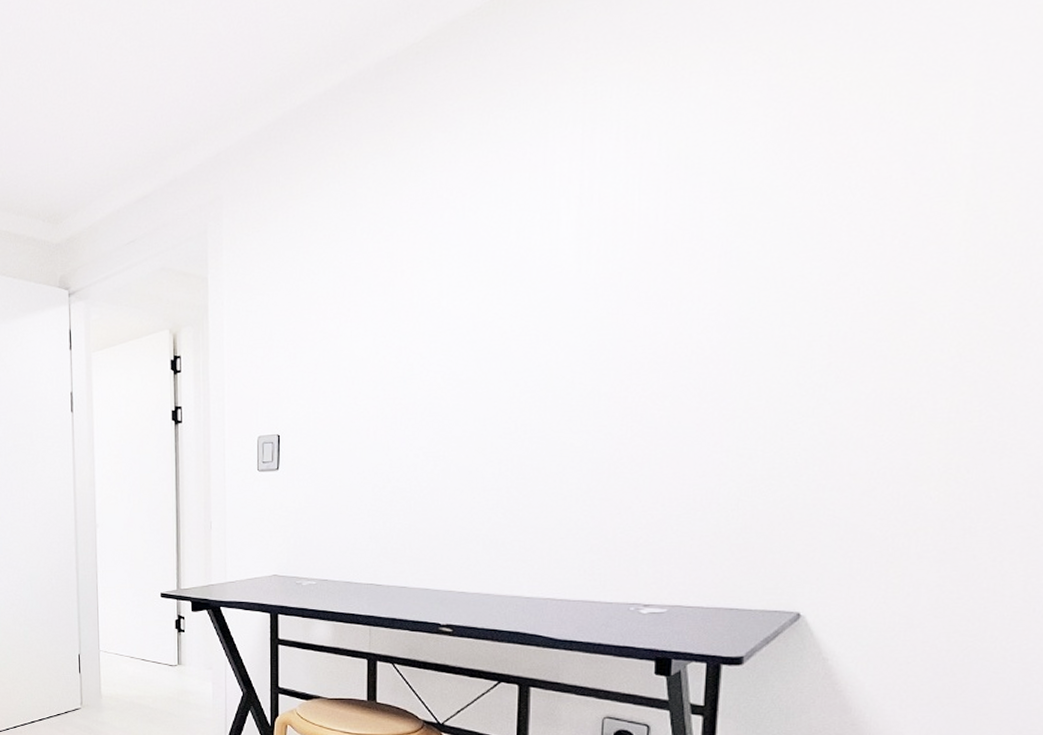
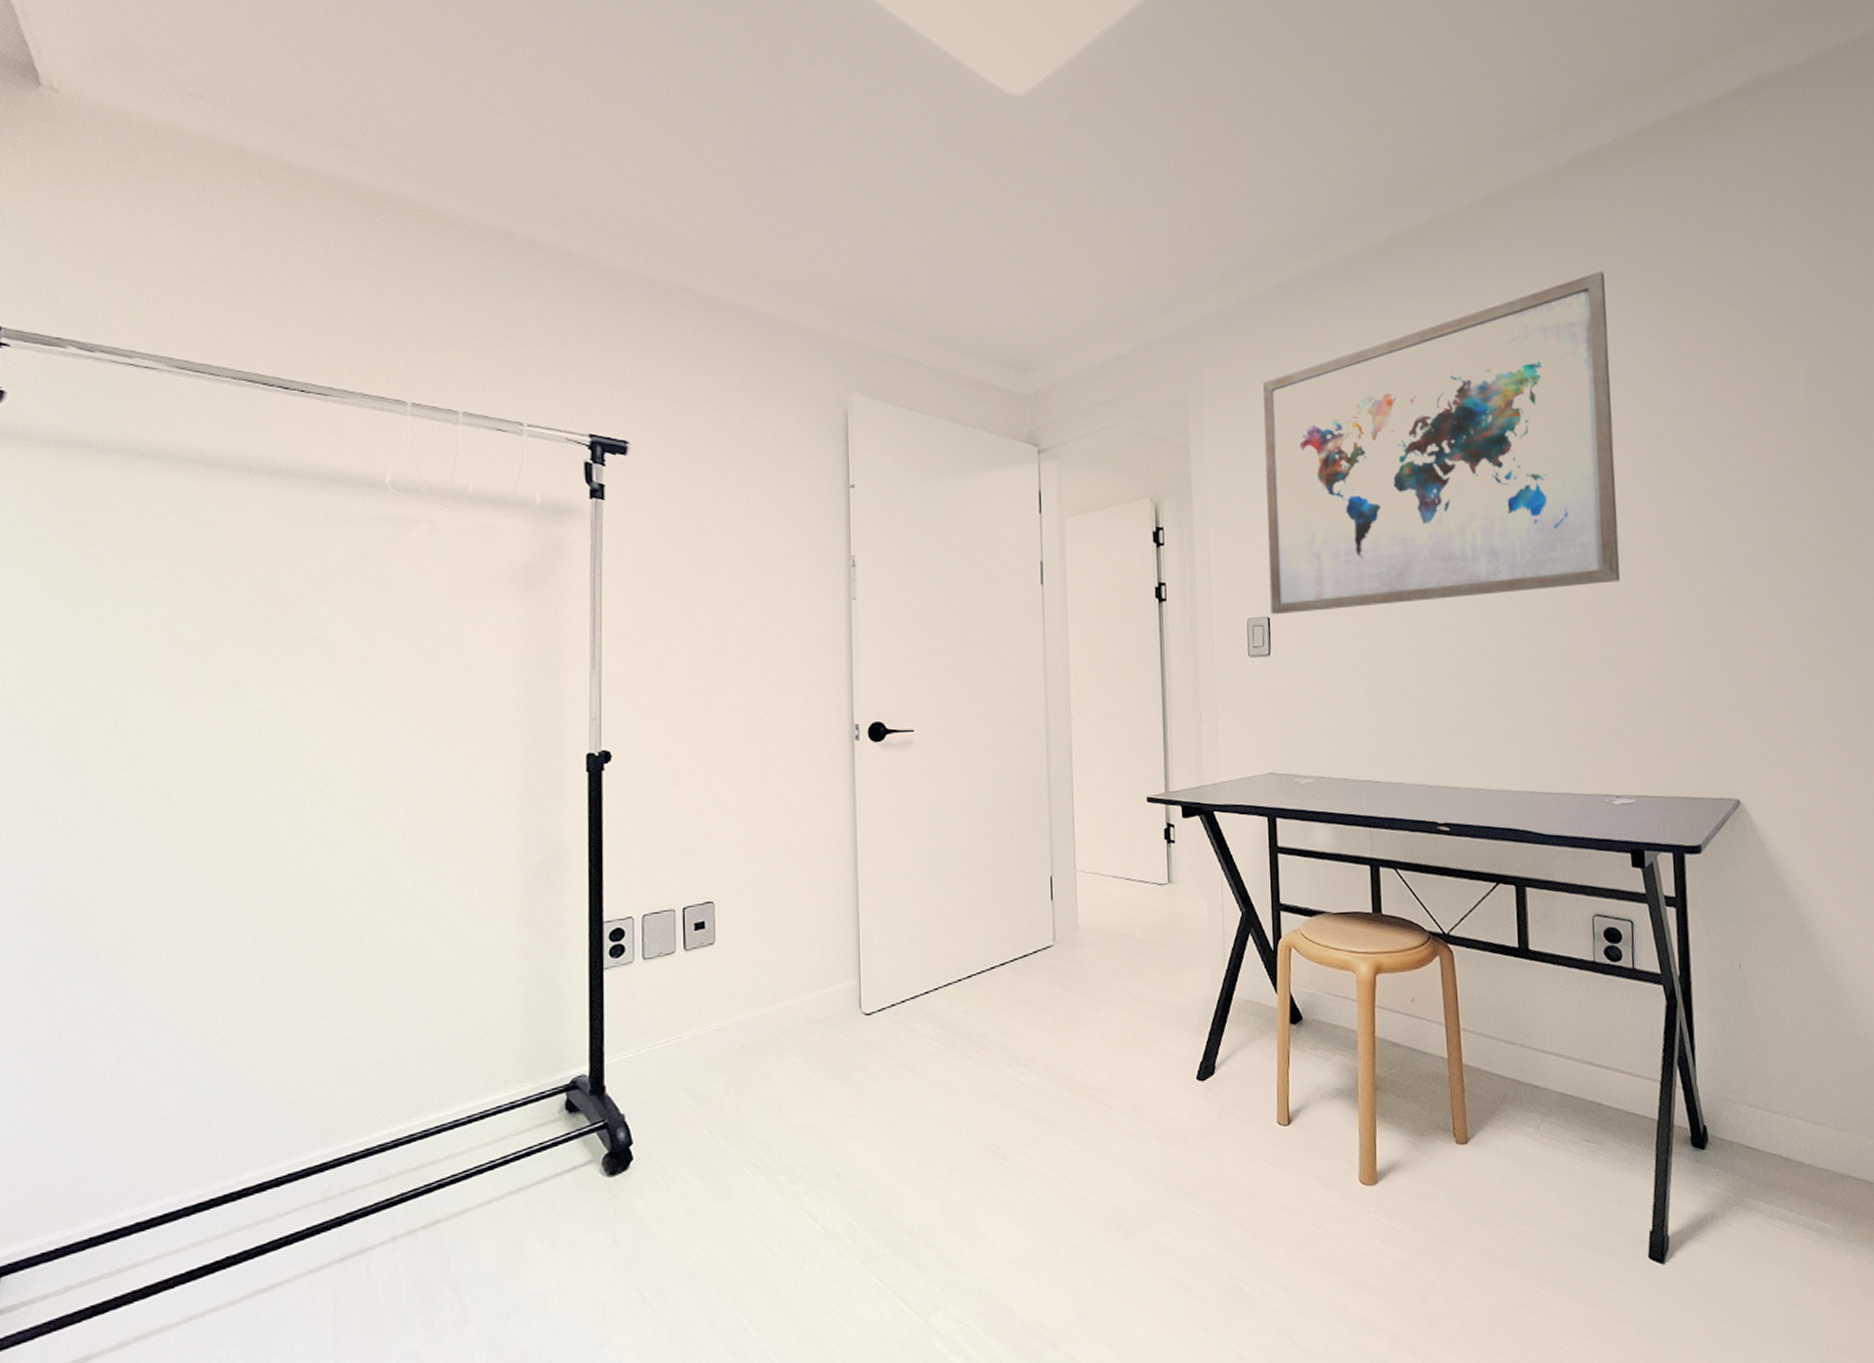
wall art: none [281,31,698,433] -> present [1263,271,1621,615]

